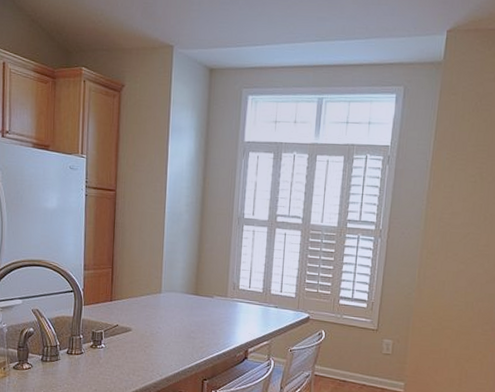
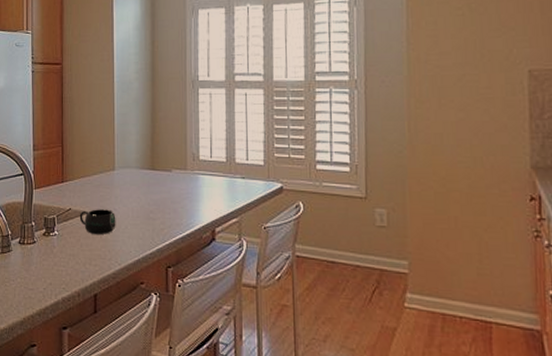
mug: none [125,326,160,349] -> present [79,209,116,234]

